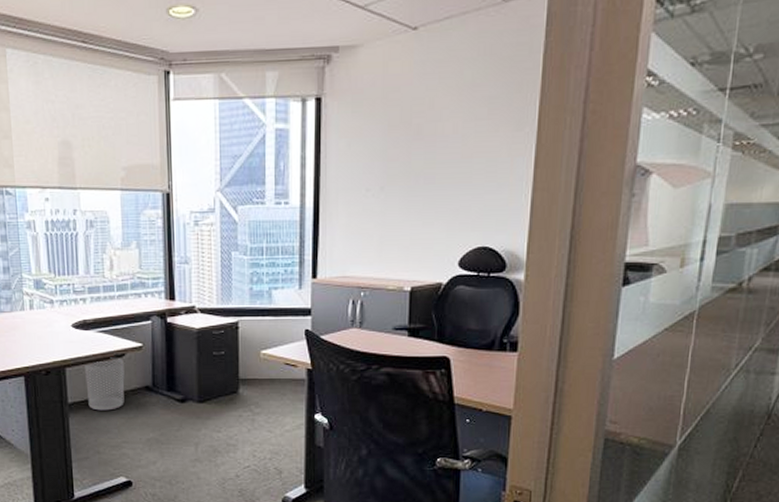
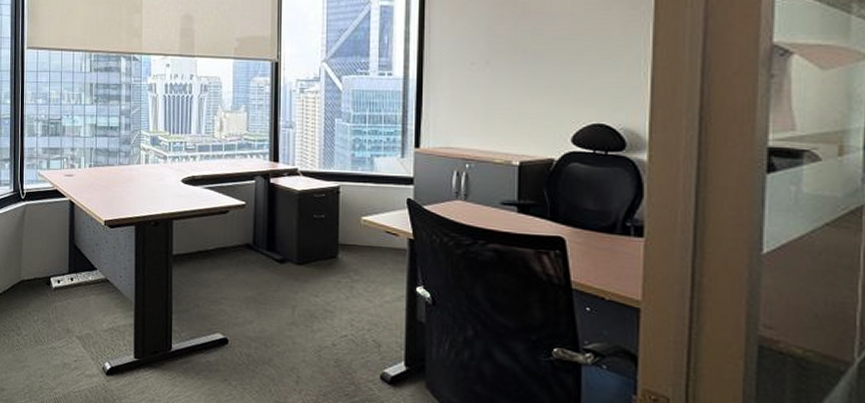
waste bin: present [85,357,125,411] -> none [190,213,227,265]

